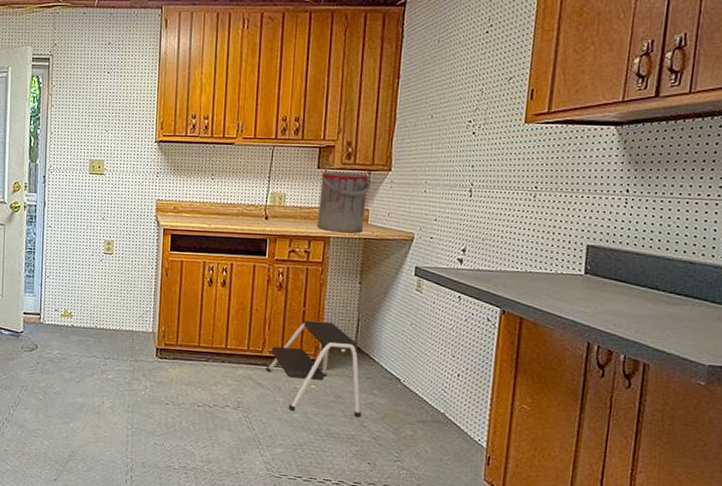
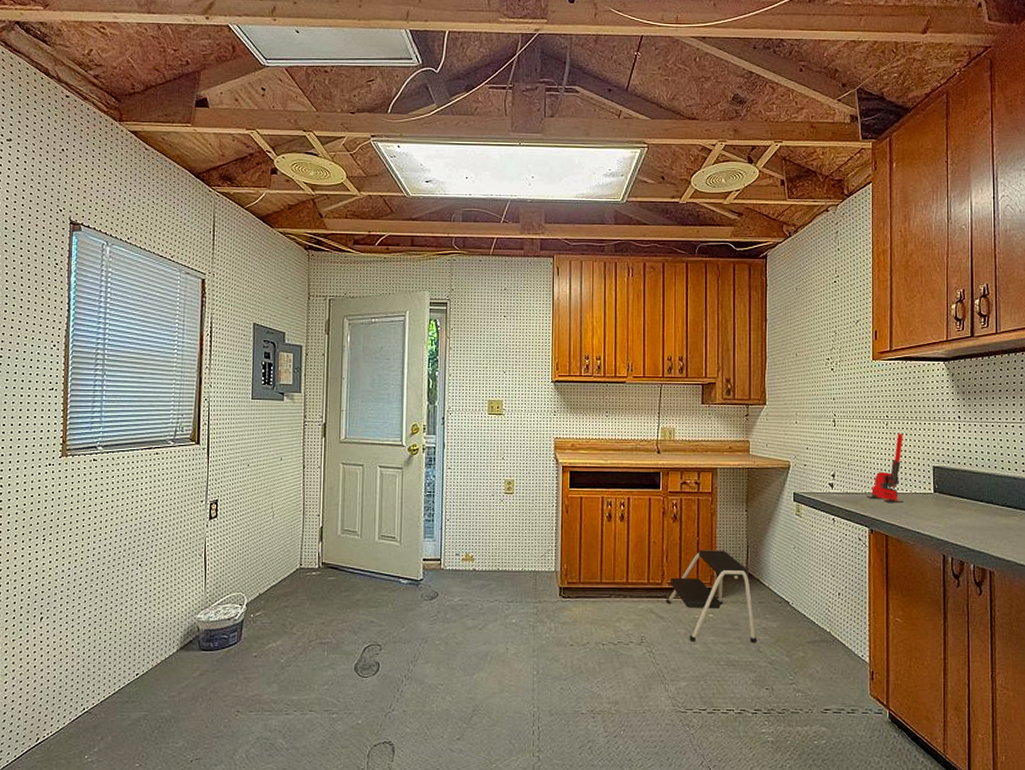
paint can: present [316,171,371,234] -> none [704,406,749,464]
clamp: none [501,206,554,283] -> present [866,433,904,503]

